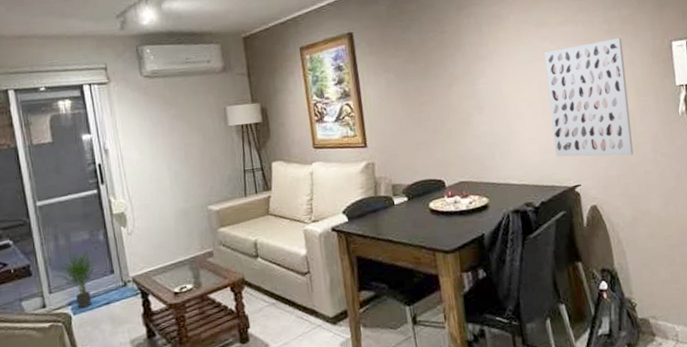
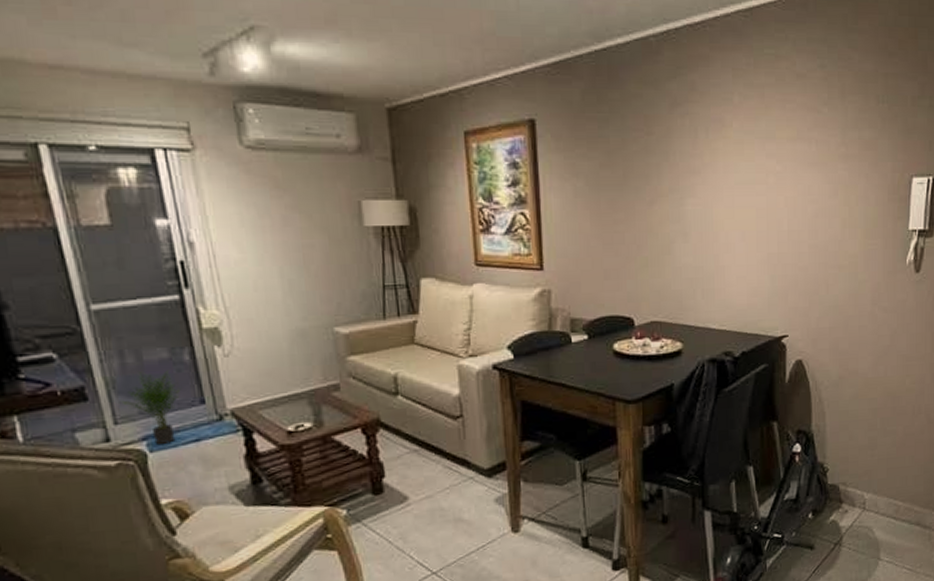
wall art: present [544,37,634,157] -> none [765,165,858,306]

